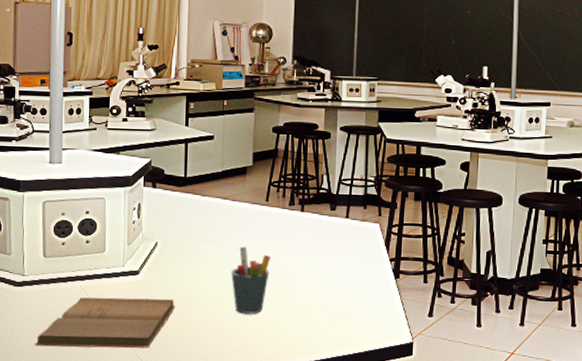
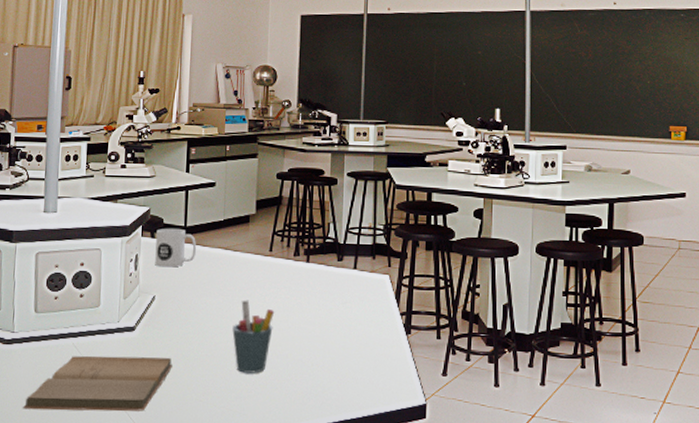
mug: none [157,178,197,216] -> present [155,228,197,268]

